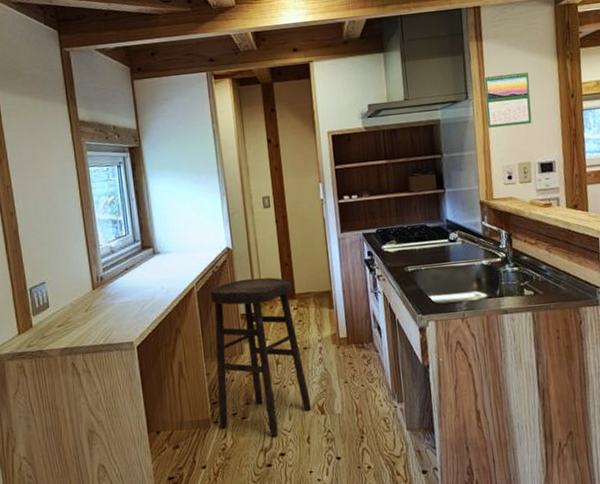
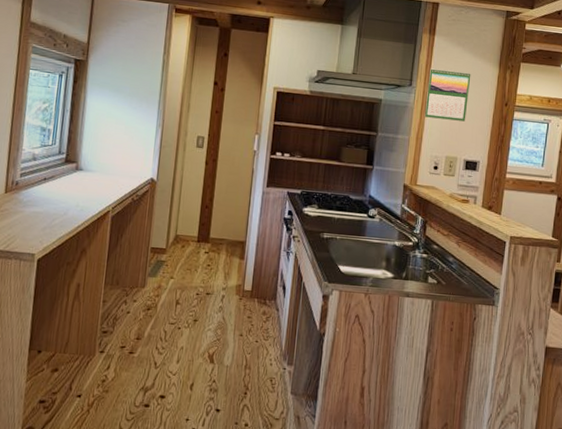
stool: present [211,277,312,437] -> none [105,213,208,377]

